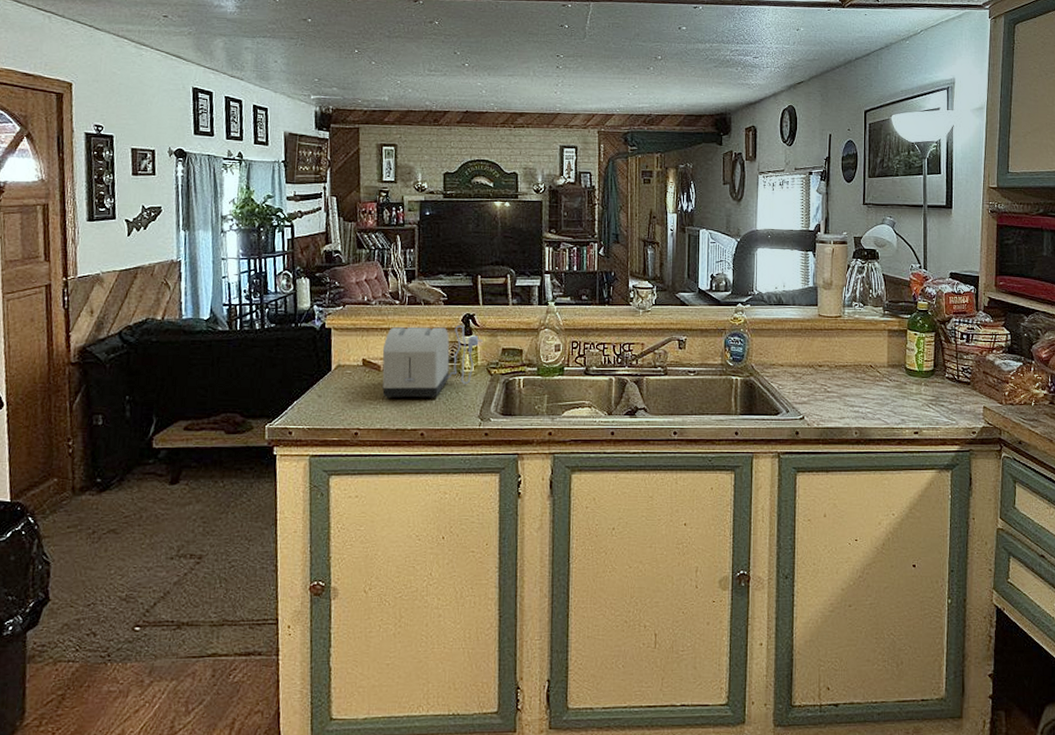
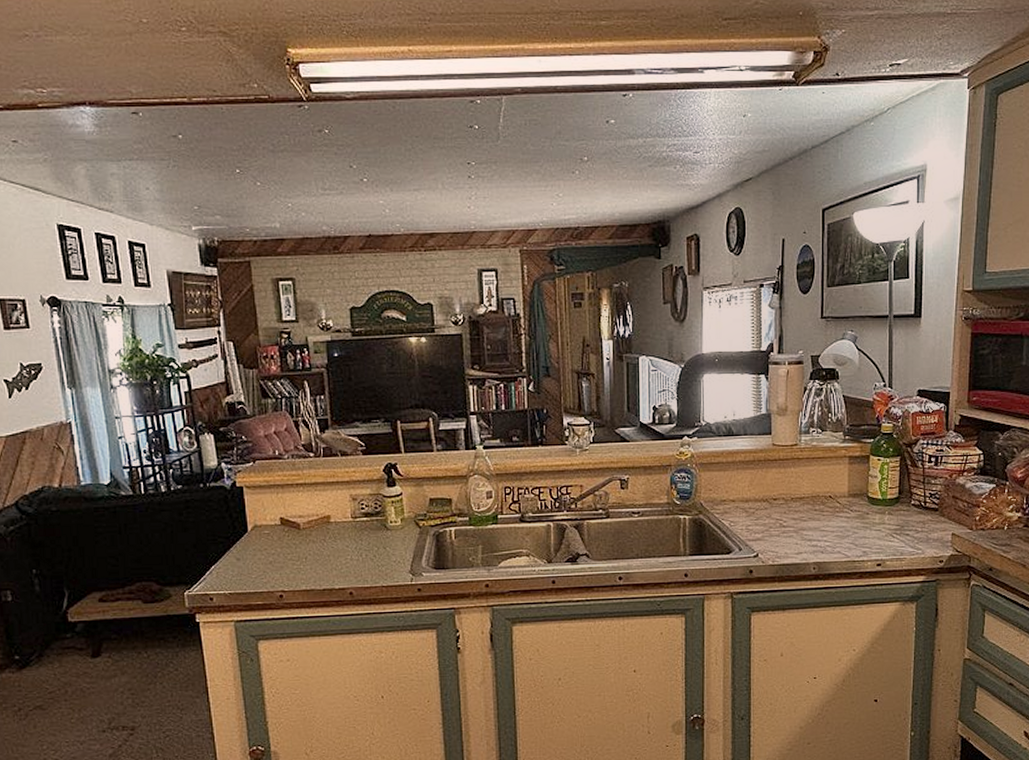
toaster: present [382,325,483,399] -> none [300,476,408,558]

